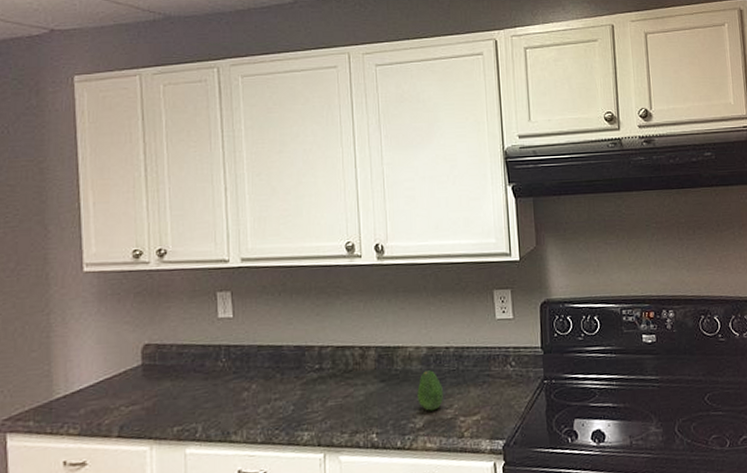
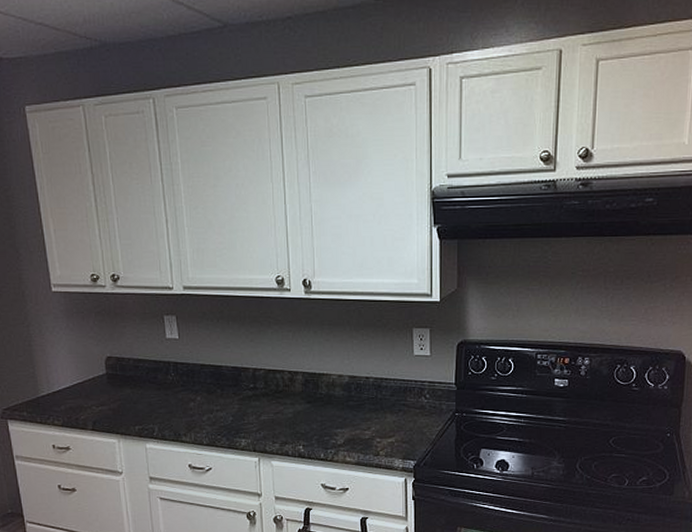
fruit: present [417,370,444,411] -> none [339,396,363,431]

